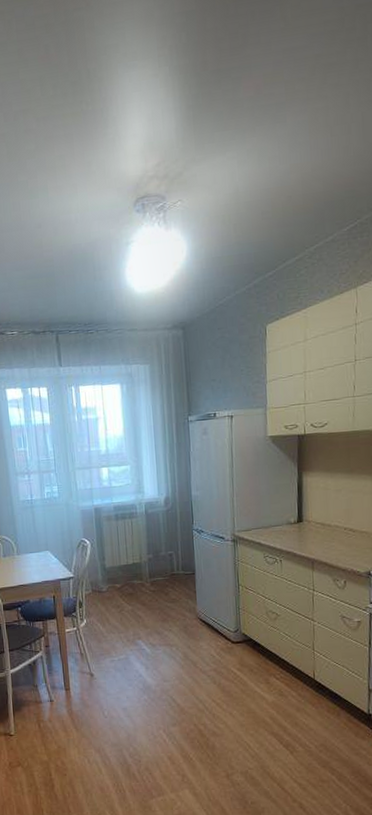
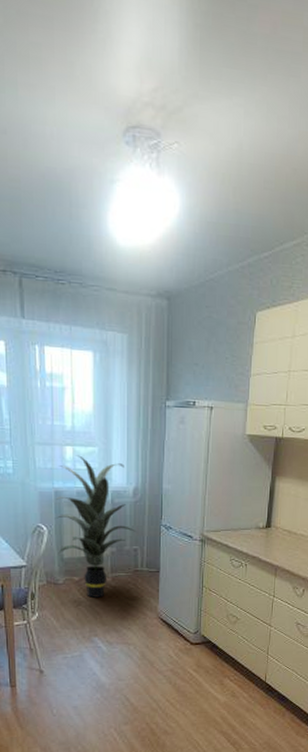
indoor plant: none [95,474,170,603] -> present [54,455,136,598]

